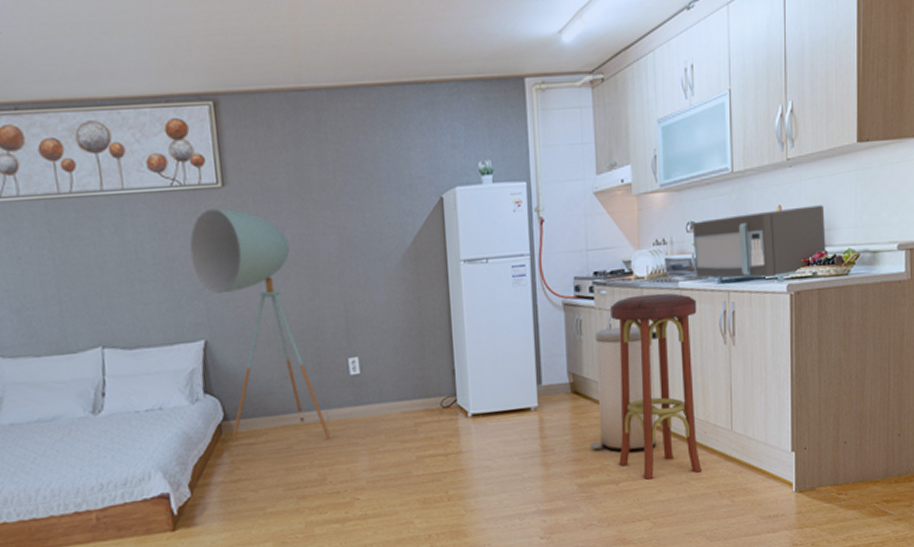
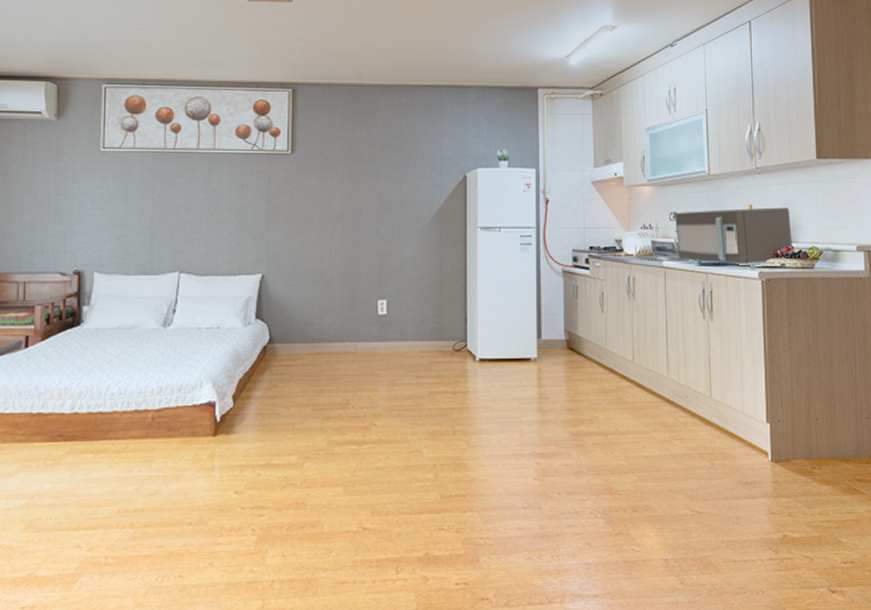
floor lamp: present [189,208,330,443] -> none [259,170,356,368]
pedal bin: present [591,327,657,453] -> none [583,295,644,409]
bar stool: present [610,293,701,480] -> none [603,269,683,435]

